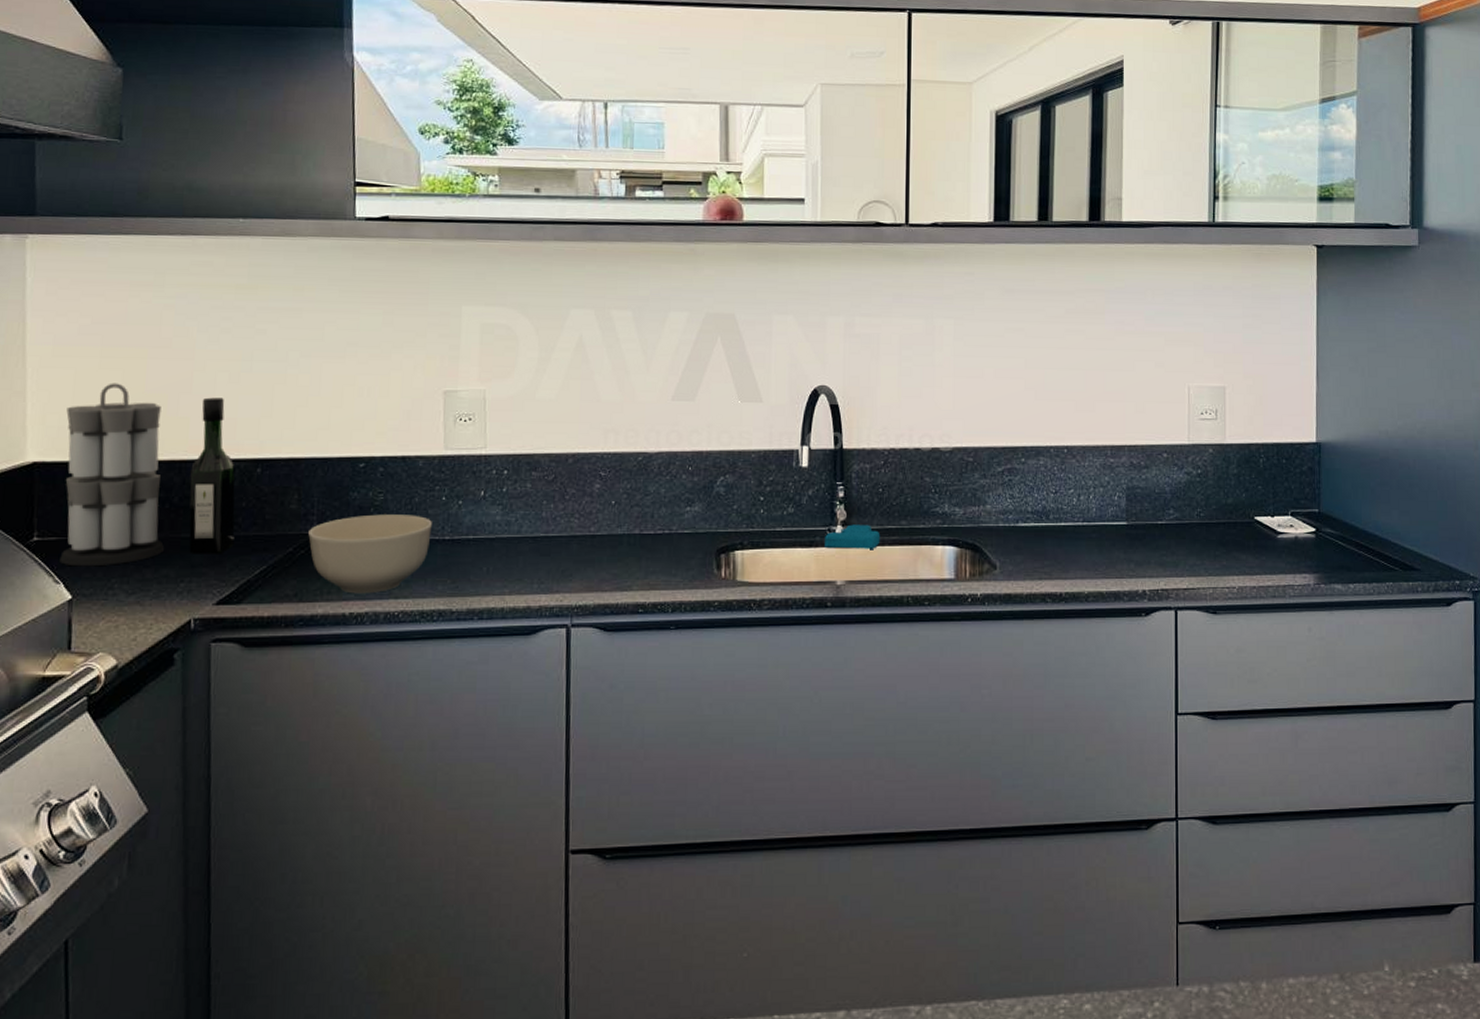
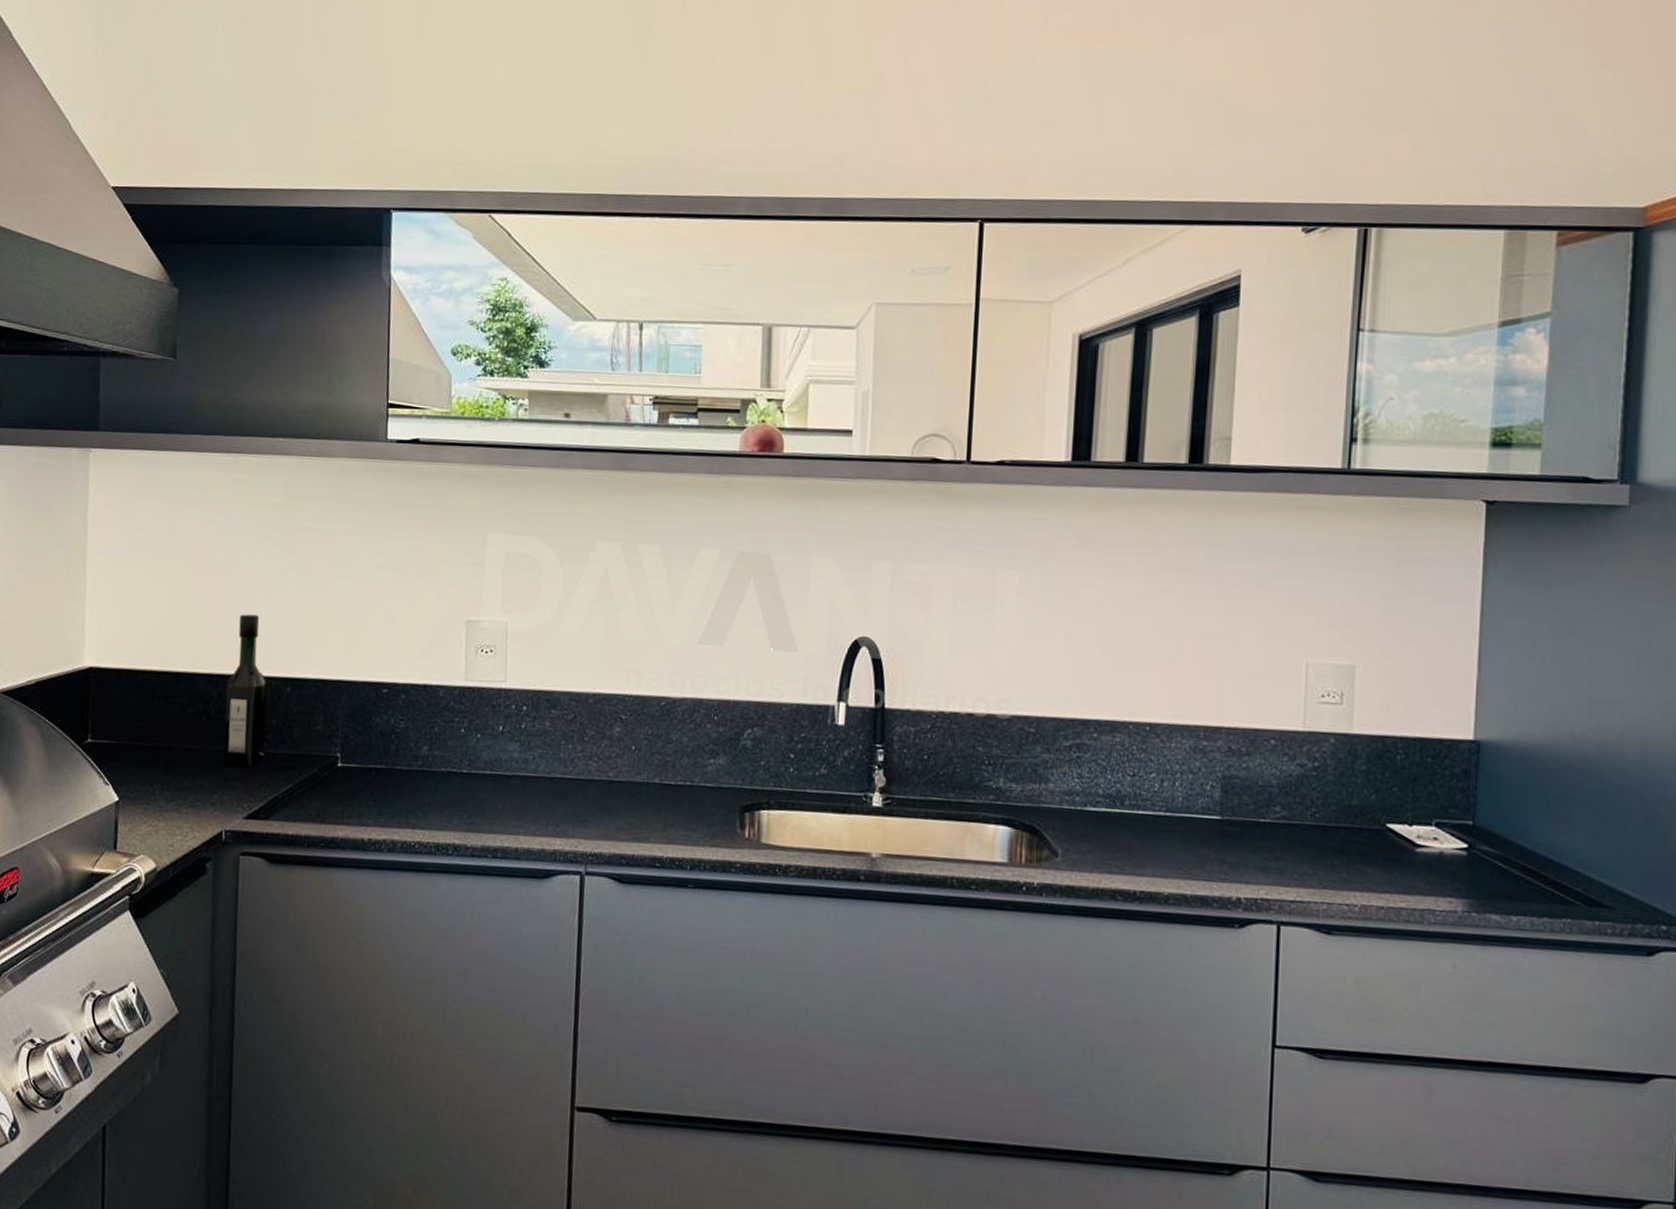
spice rack: present [60,383,165,567] -> none [109,595,203,772]
bowl: present [308,514,432,594] -> none [332,741,451,821]
sponge: present [825,524,881,549] -> none [860,792,924,822]

